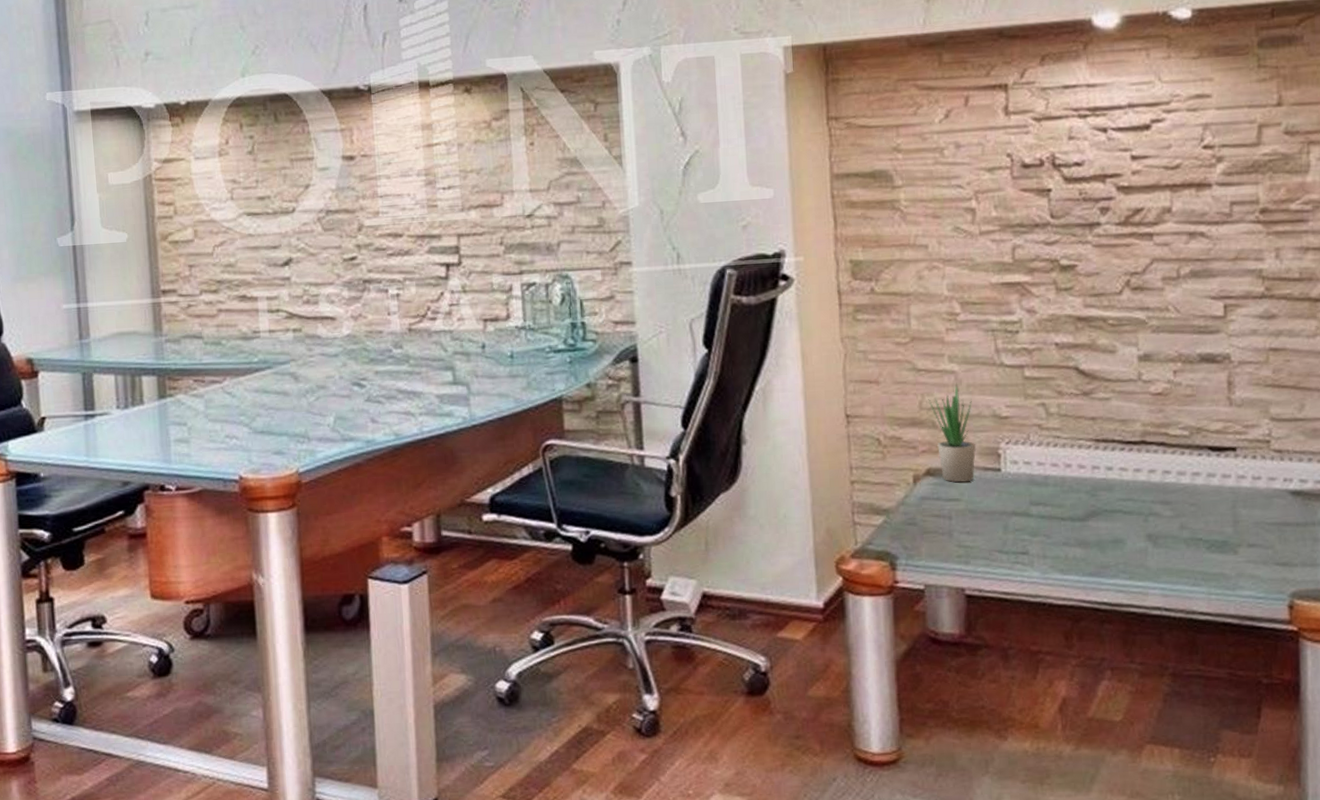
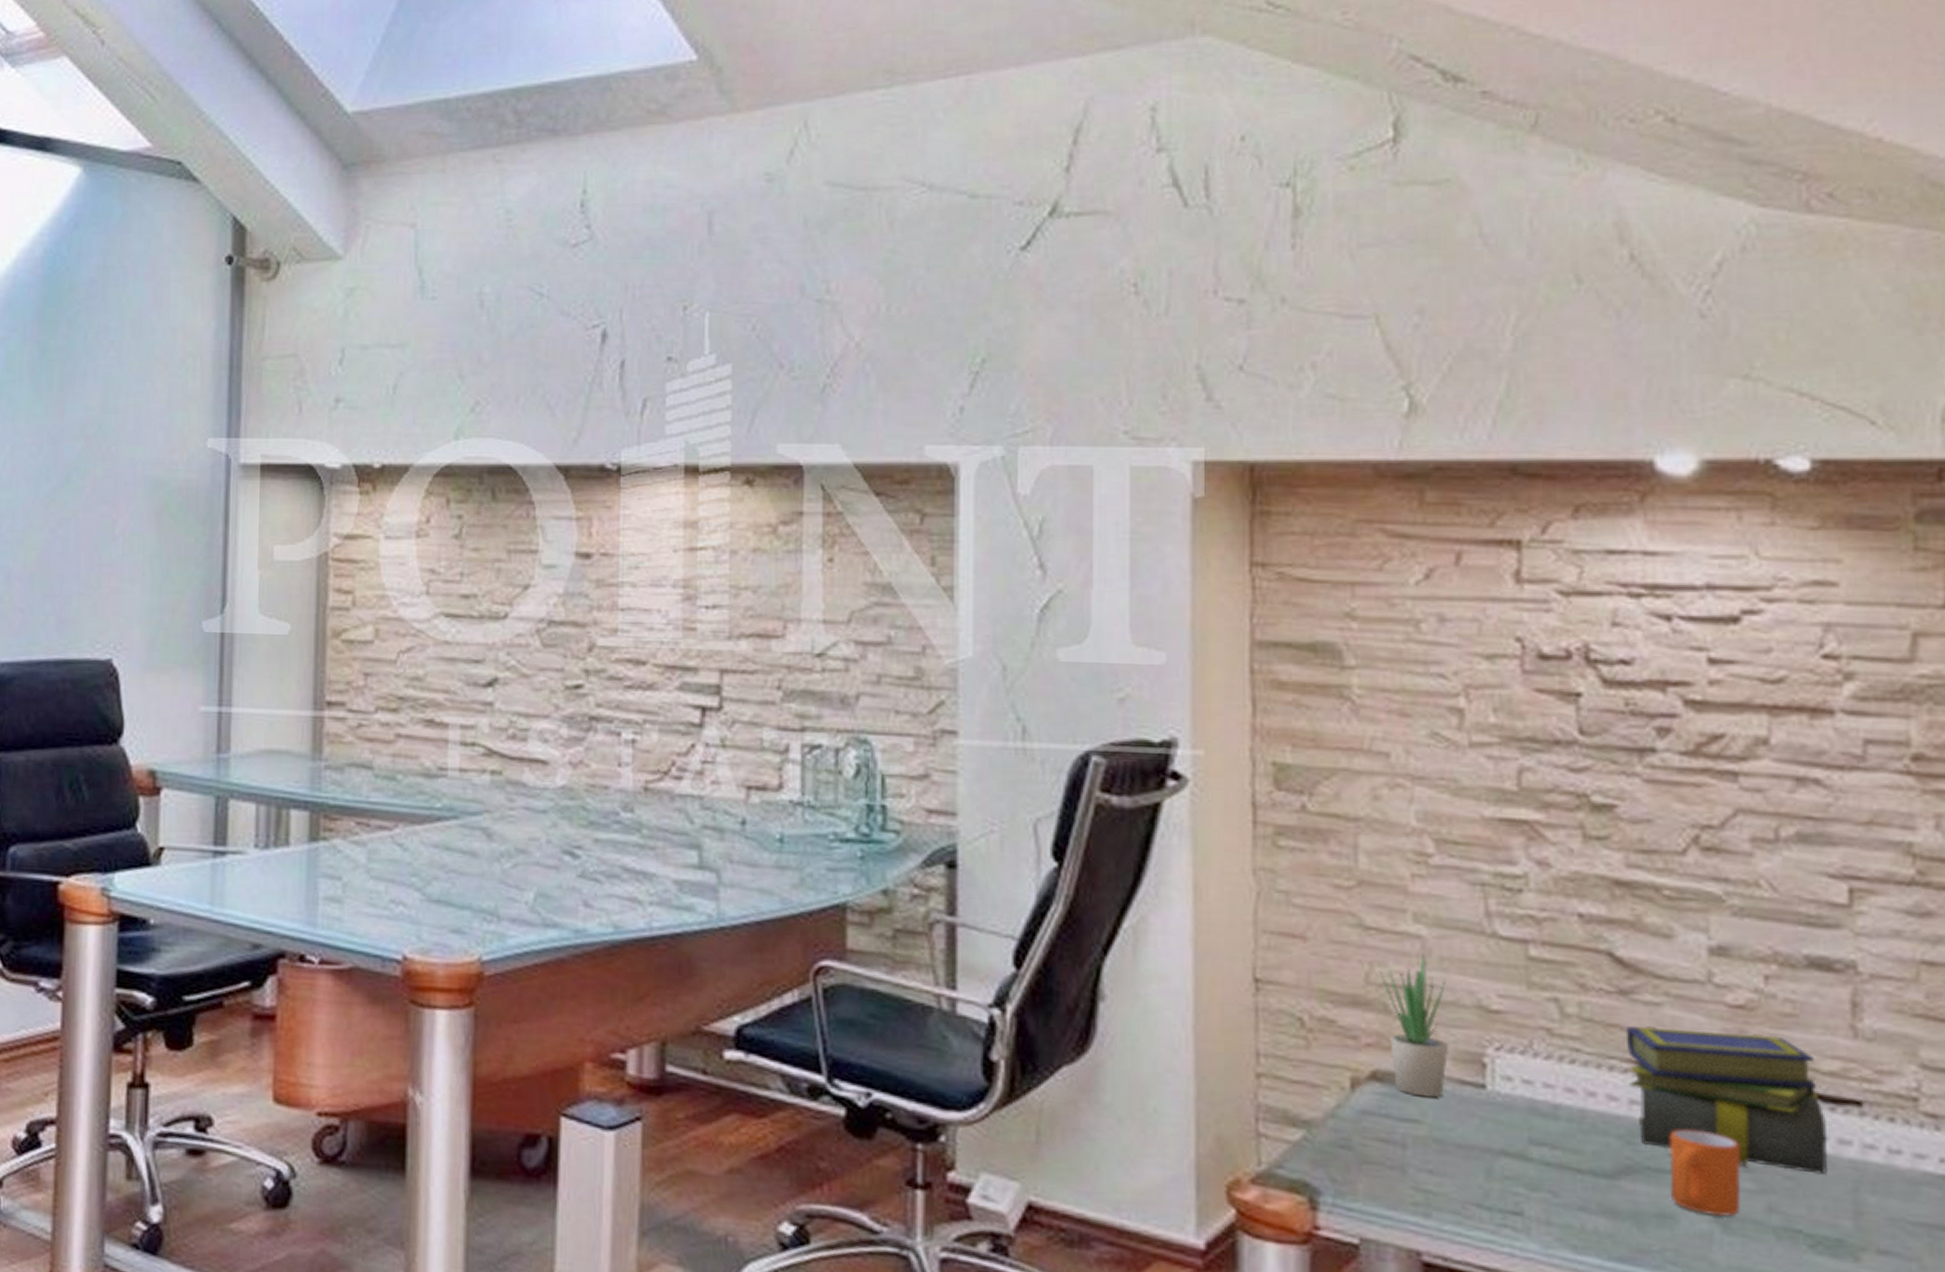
stack of books: none [1088,410,1216,500] -> present [1625,1025,1827,1175]
mug: none [1119,481,1164,537] -> present [1671,1129,1741,1217]

